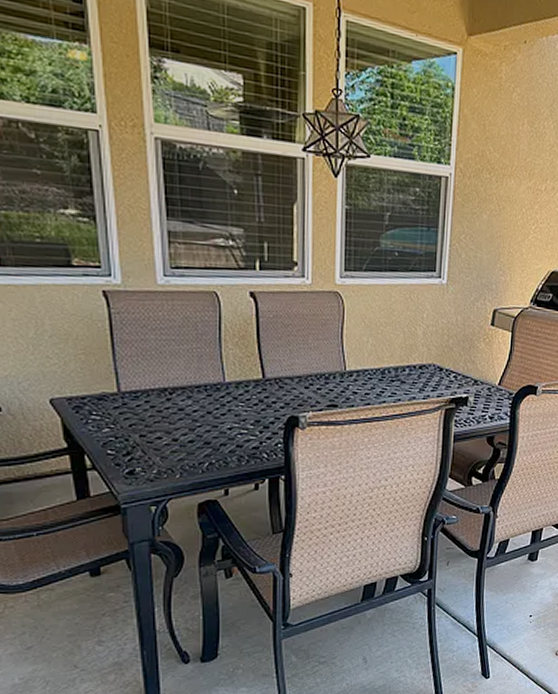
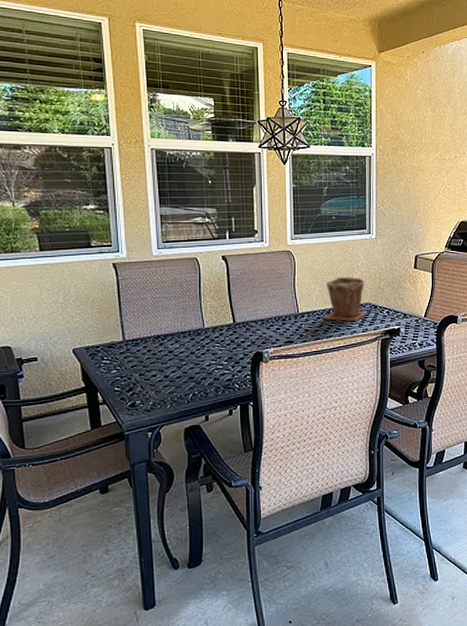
plant pot: none [375,329,431,385] -> present [323,276,368,321]

